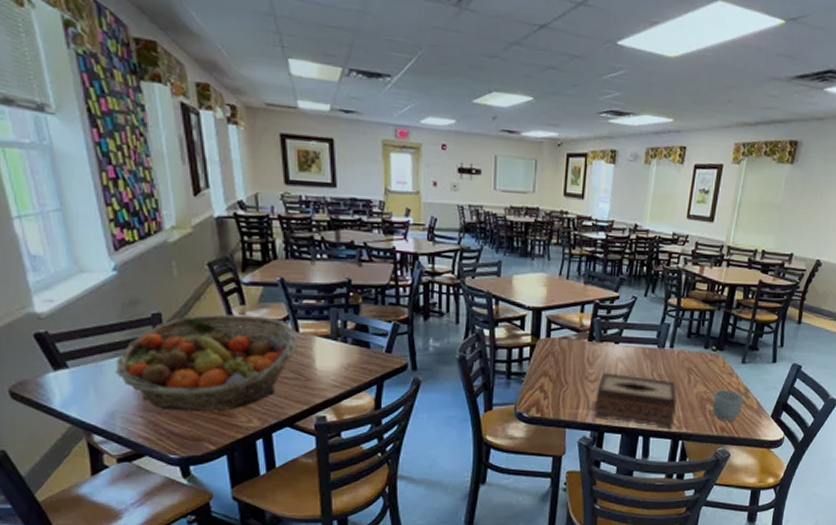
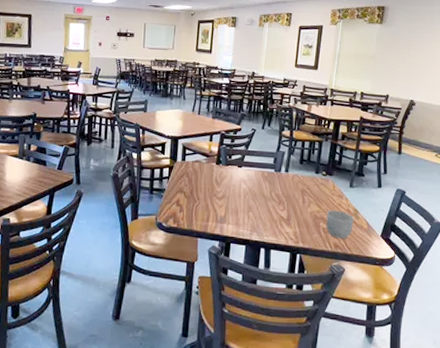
tissue box: present [593,371,677,429] -> none [221,190,294,243]

